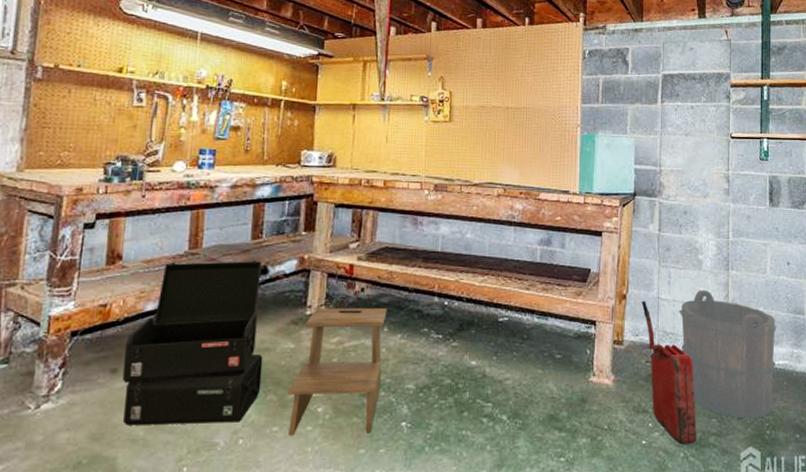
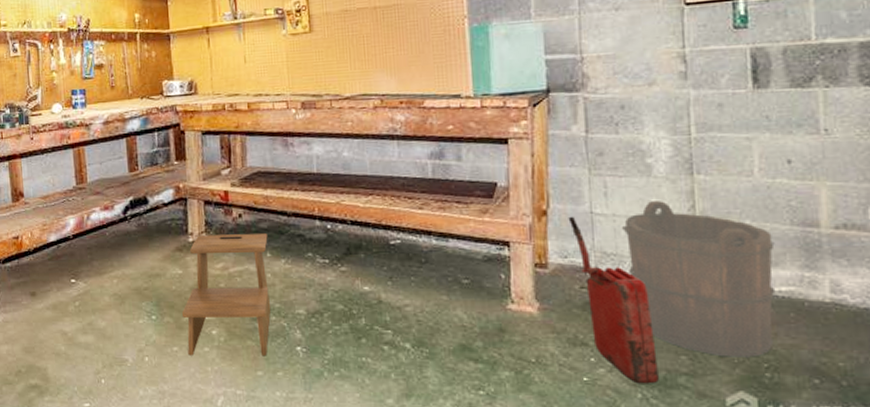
tool box: present [123,260,263,425] -> none [39,191,157,342]

